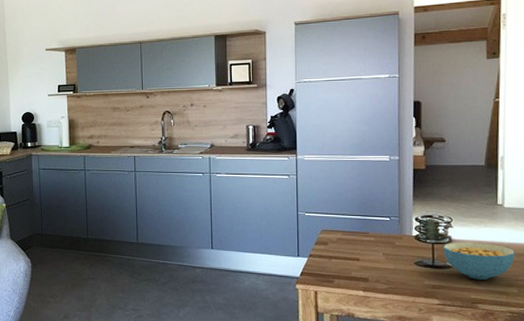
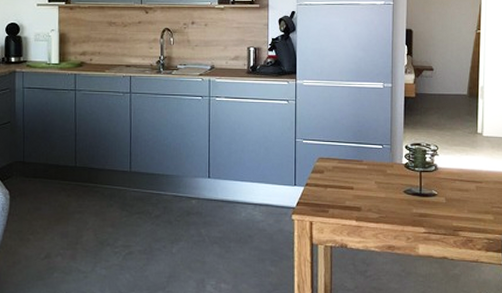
cereal bowl: present [442,242,515,280] -> none [429,170,492,207]

